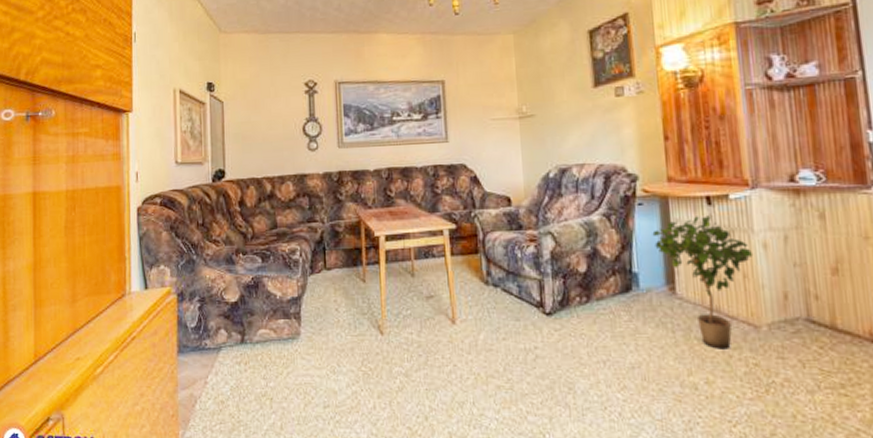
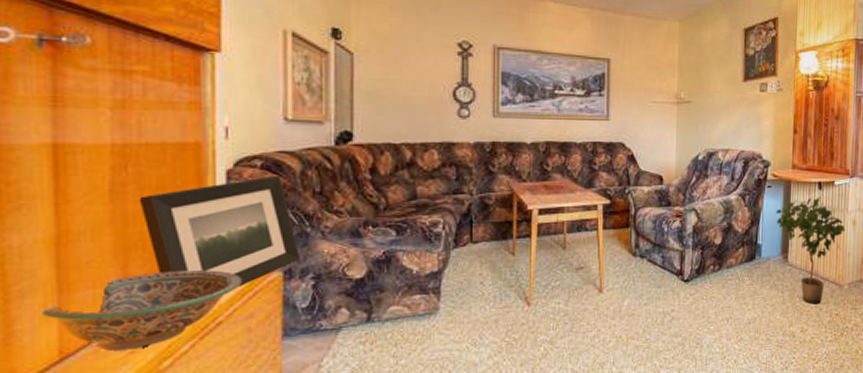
decorative bowl: none [23,292,148,357] -> present [38,270,242,351]
picture frame: none [82,210,189,308] -> present [139,175,300,288]

